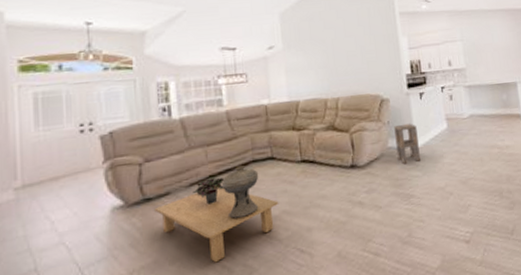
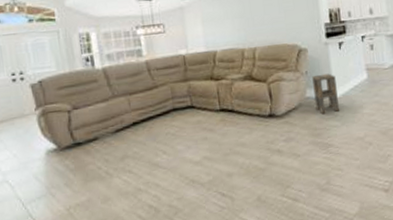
coffee table: present [154,187,279,263] -> none [85,133,200,203]
potted plant: present [193,177,224,205] -> none [119,124,148,150]
vessel: present [221,166,259,219] -> none [144,114,181,164]

